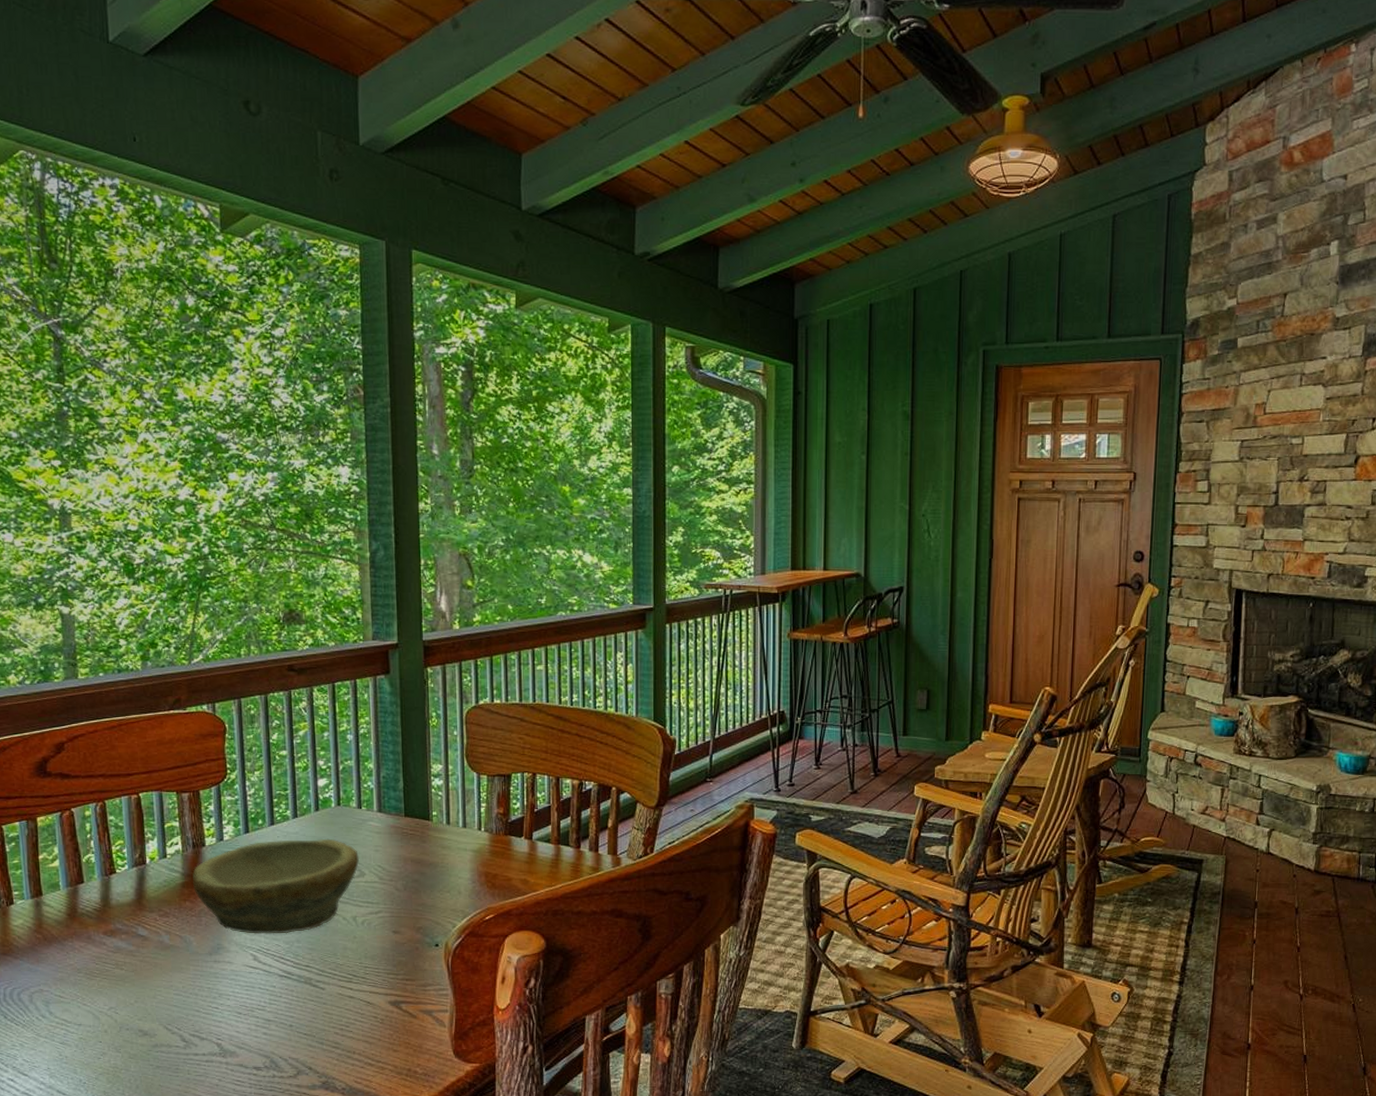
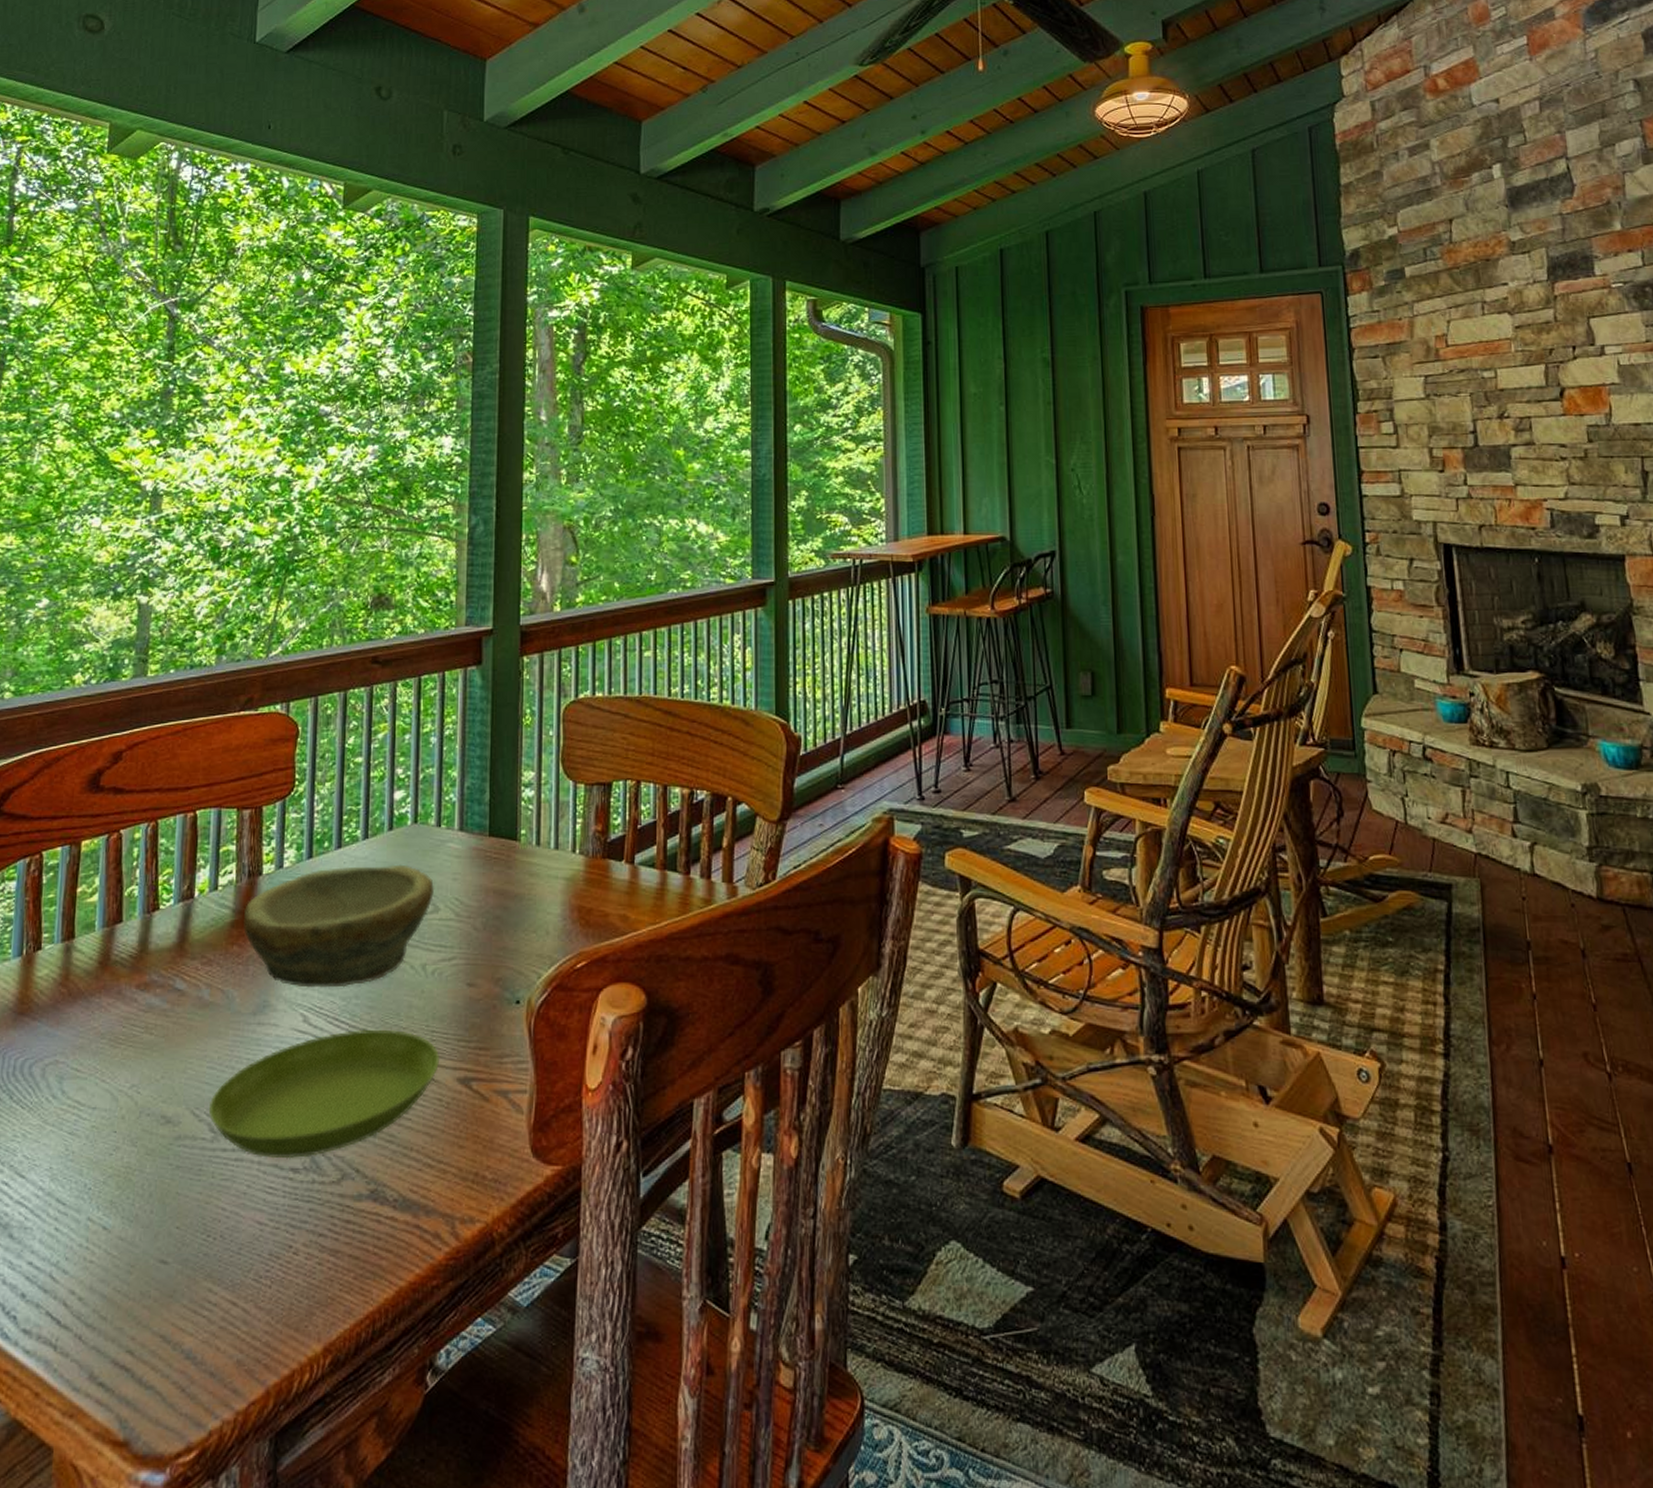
saucer: none [179,965,373,1061] -> present [208,1029,439,1159]

